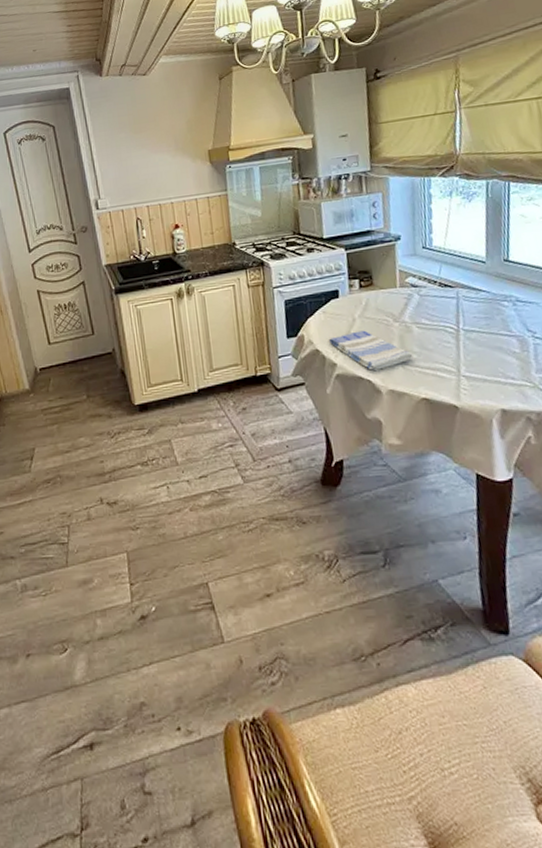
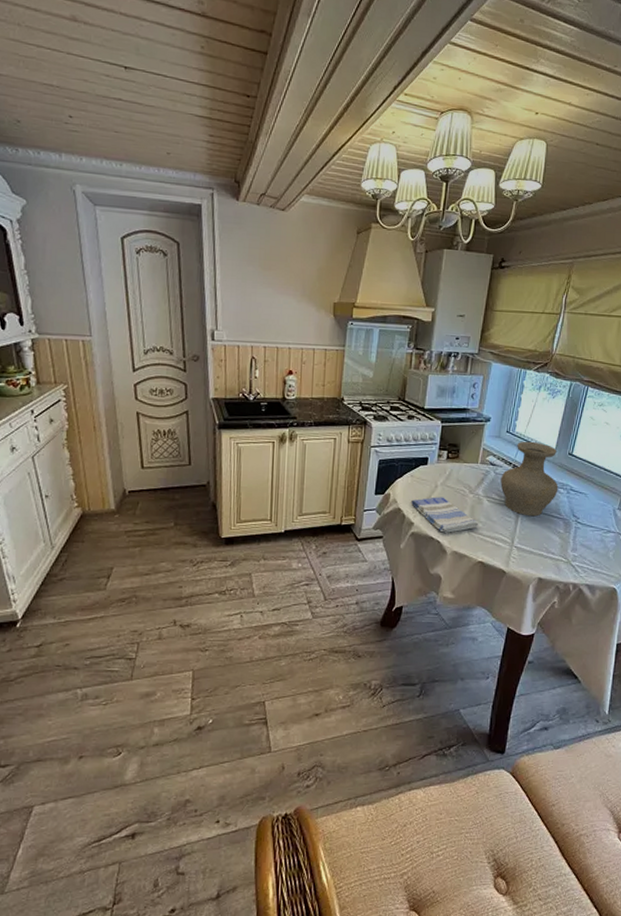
vase: none [427,253,501,339] -> present [500,441,559,517]

